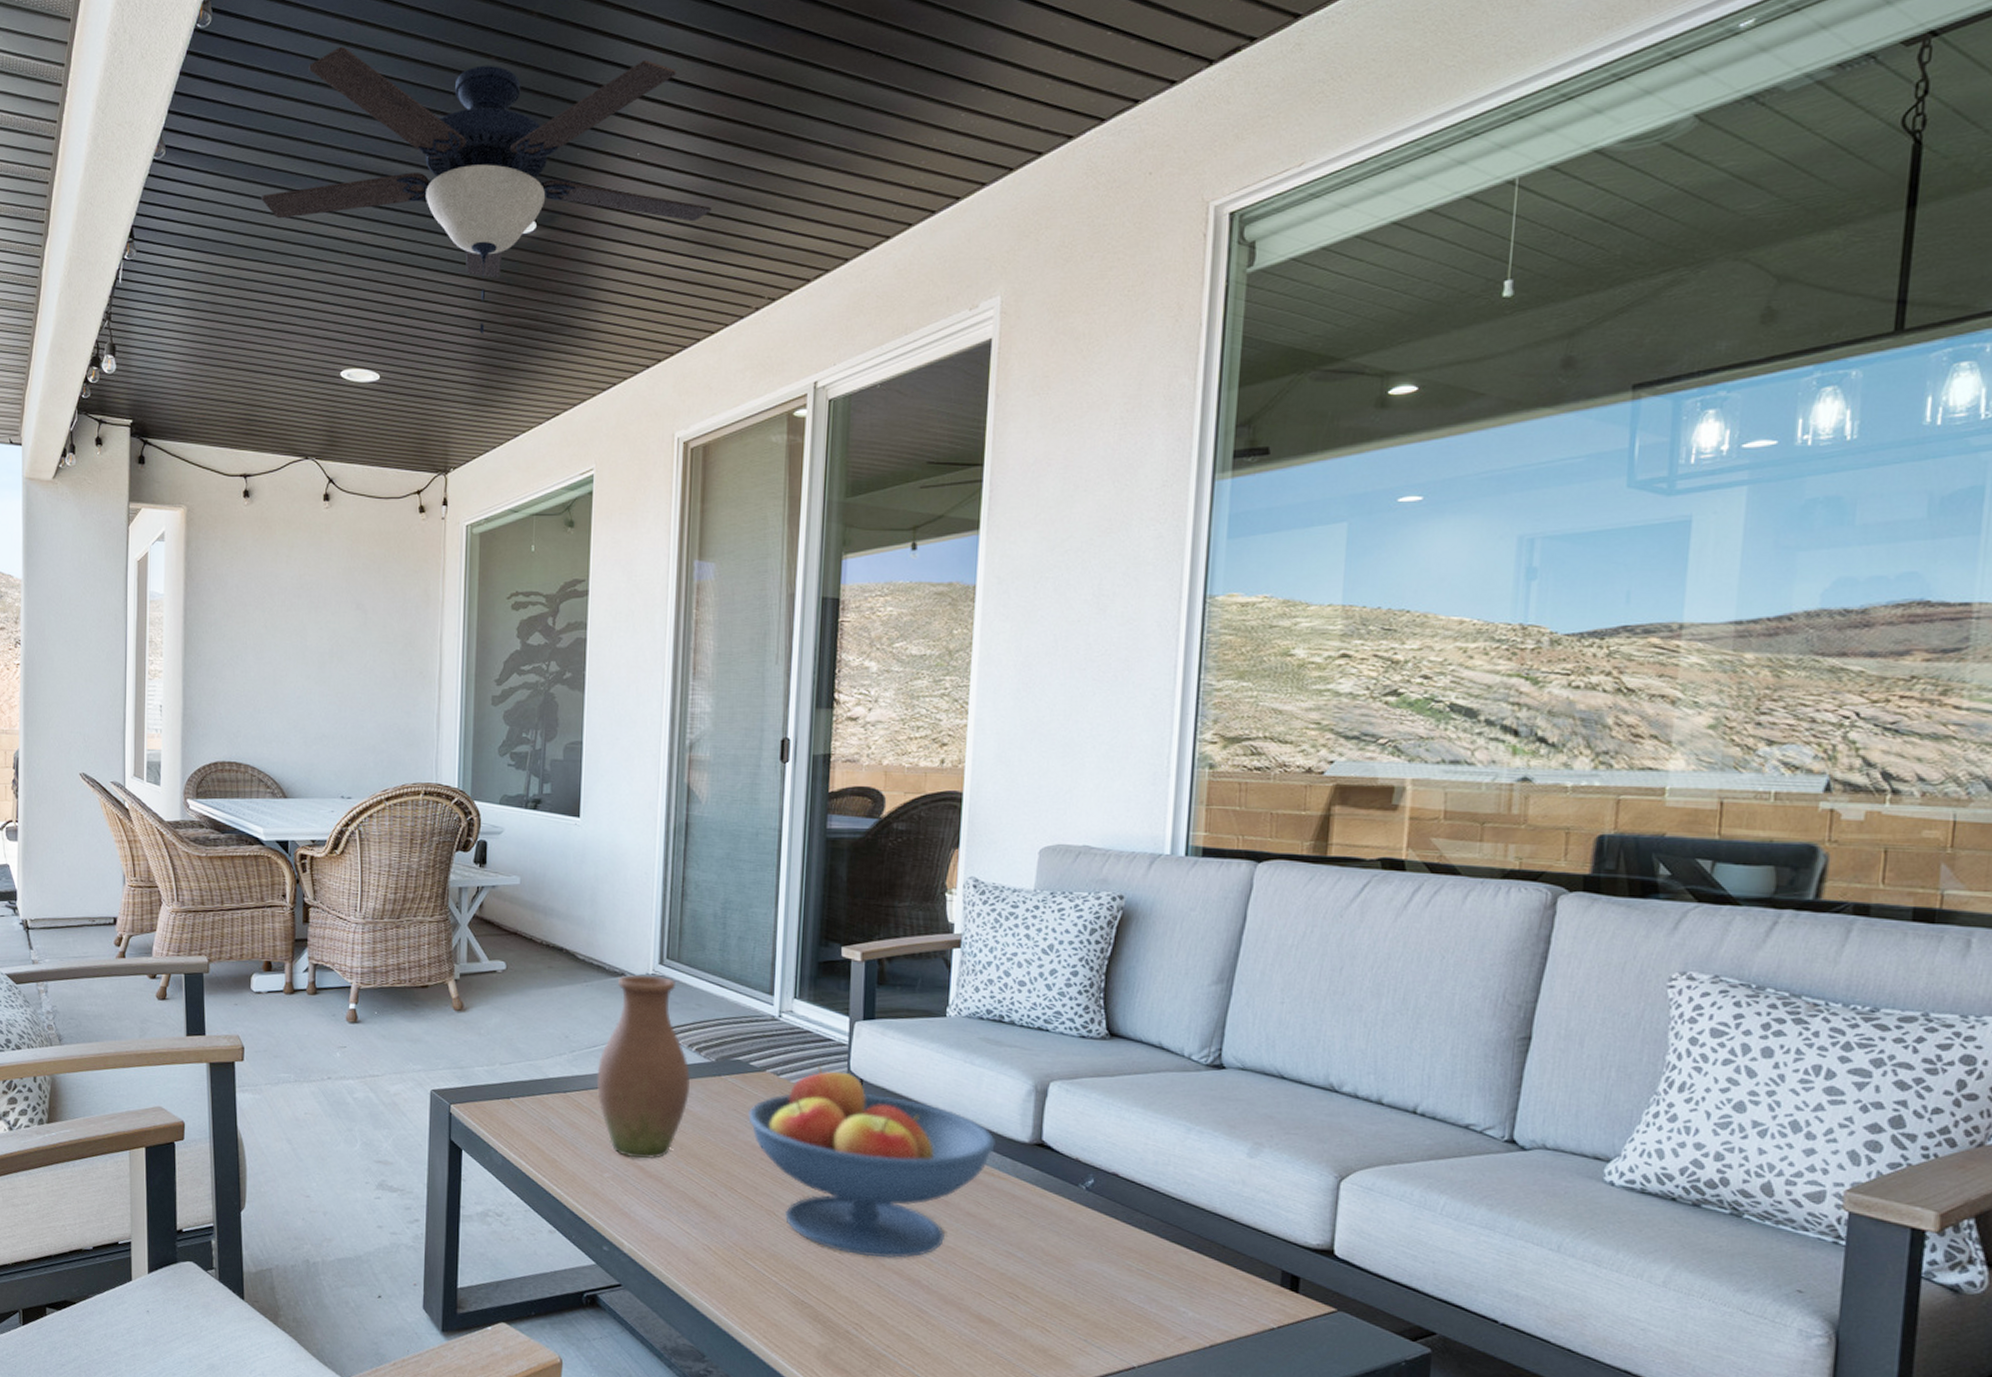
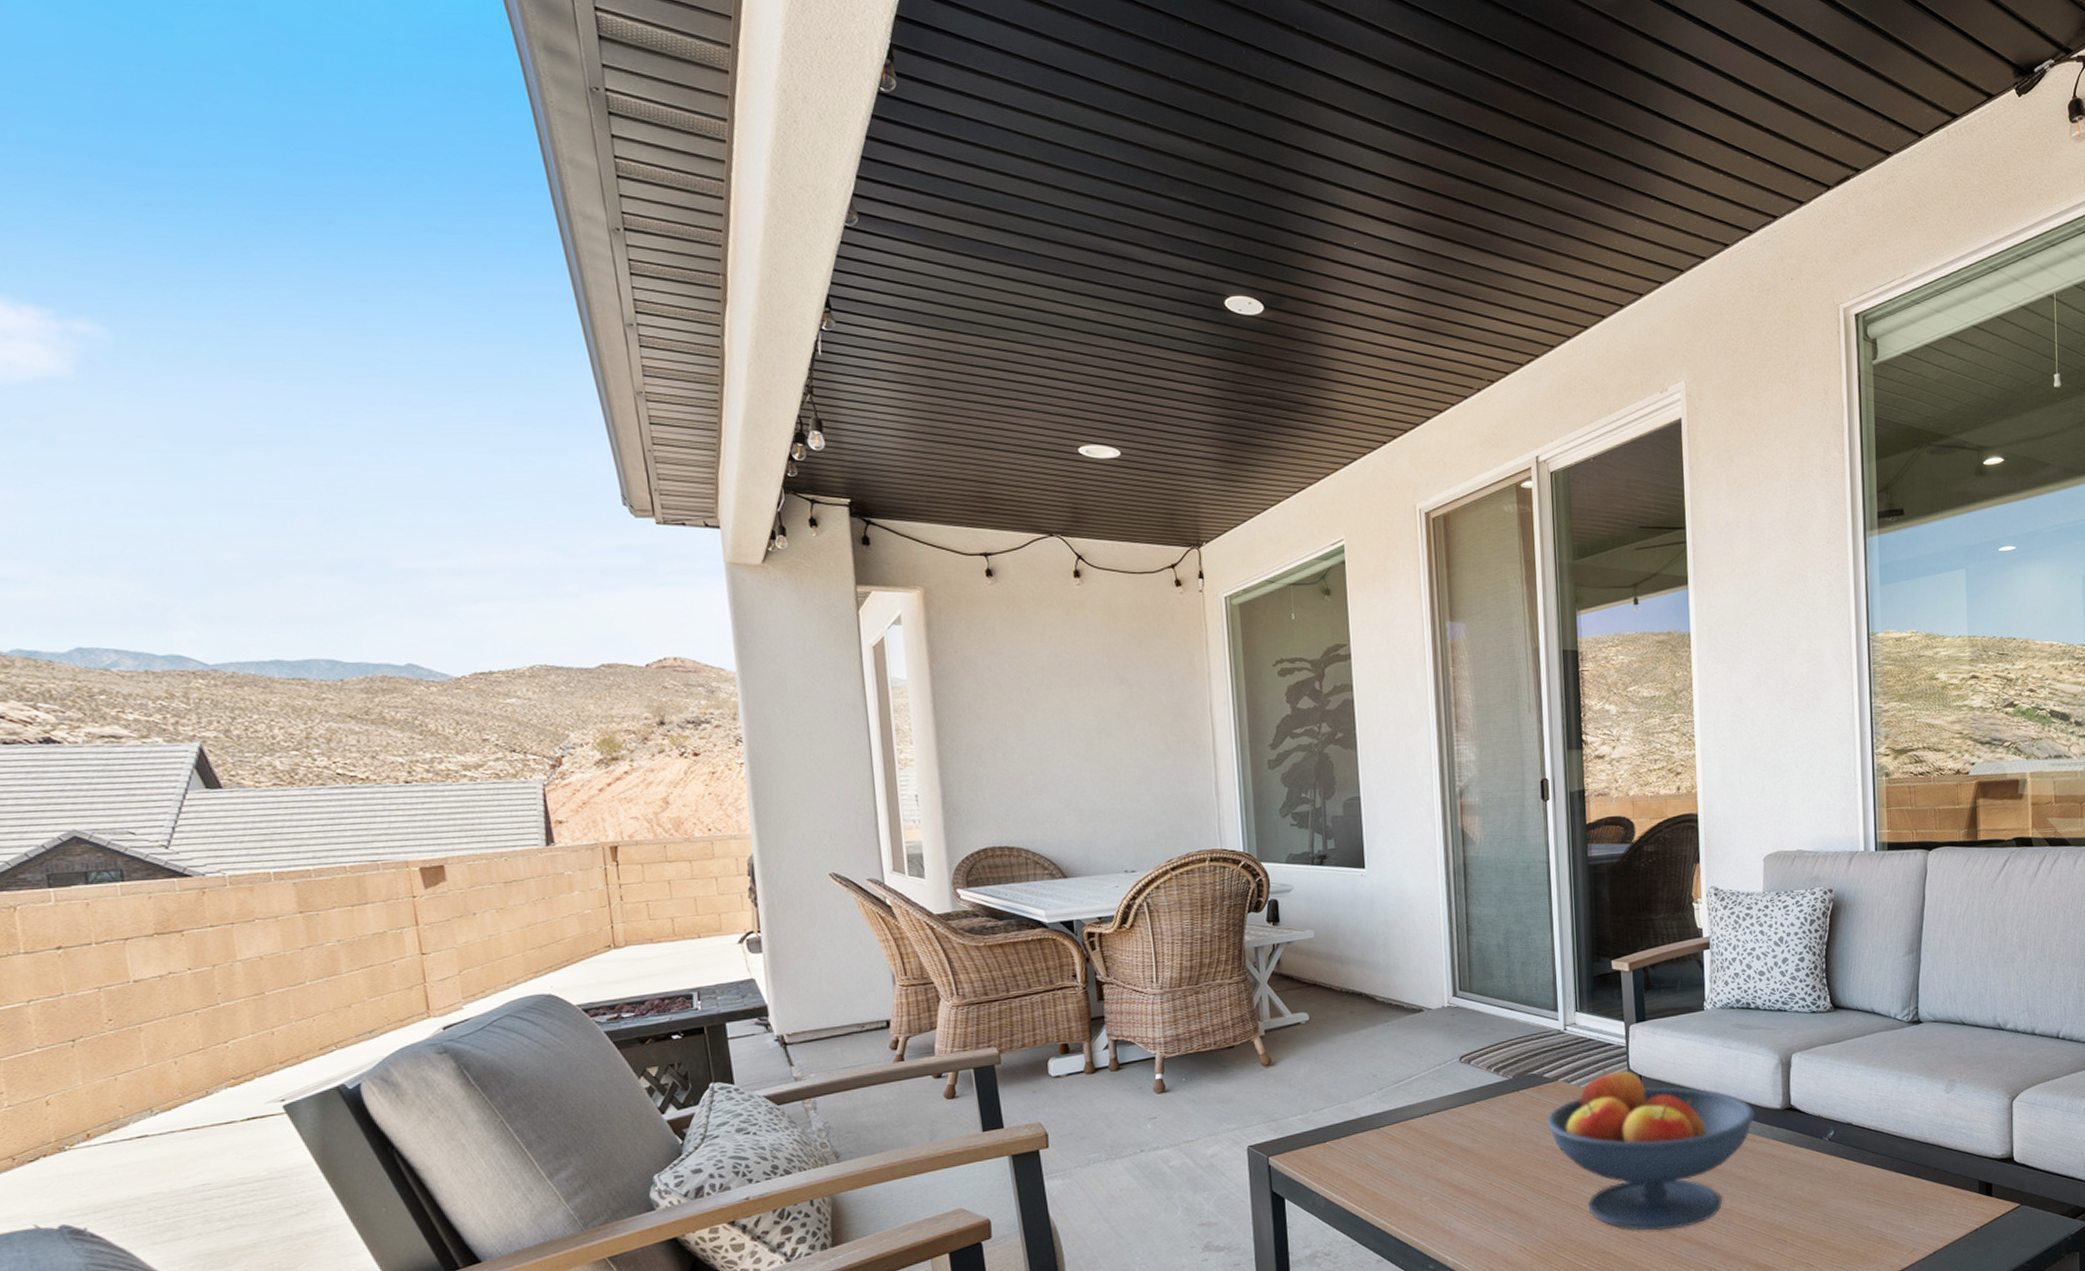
ceiling fan: present [261,46,712,334] -> none [973,121,1429,411]
vase: present [597,975,690,1158] -> none [1406,1007,1493,1179]

